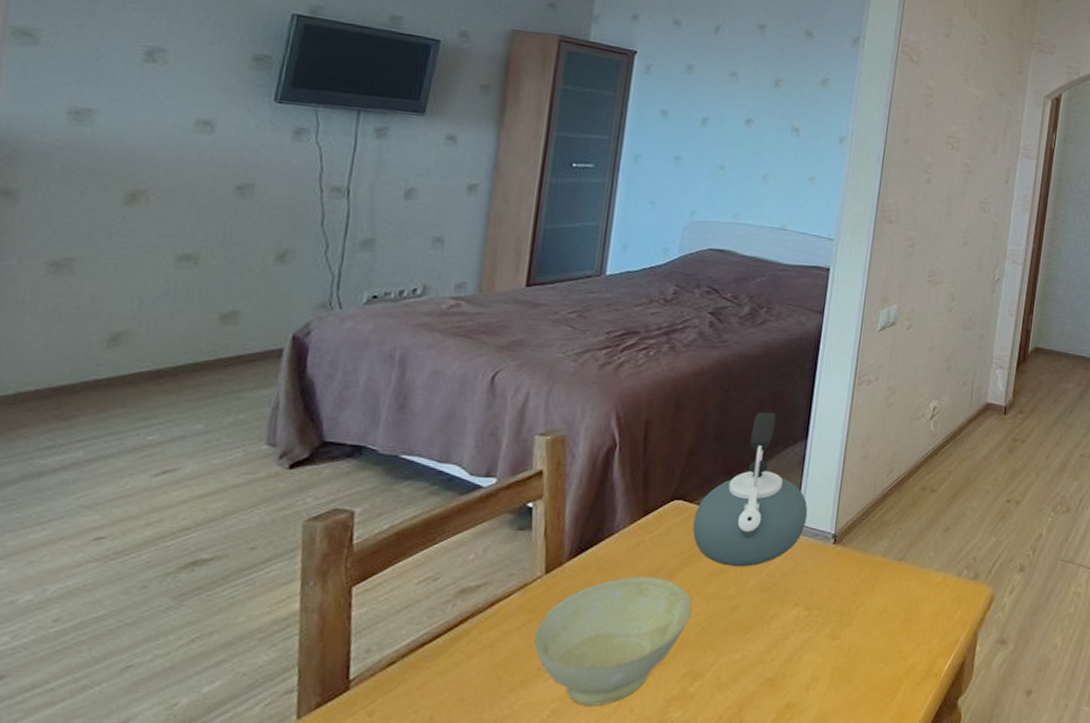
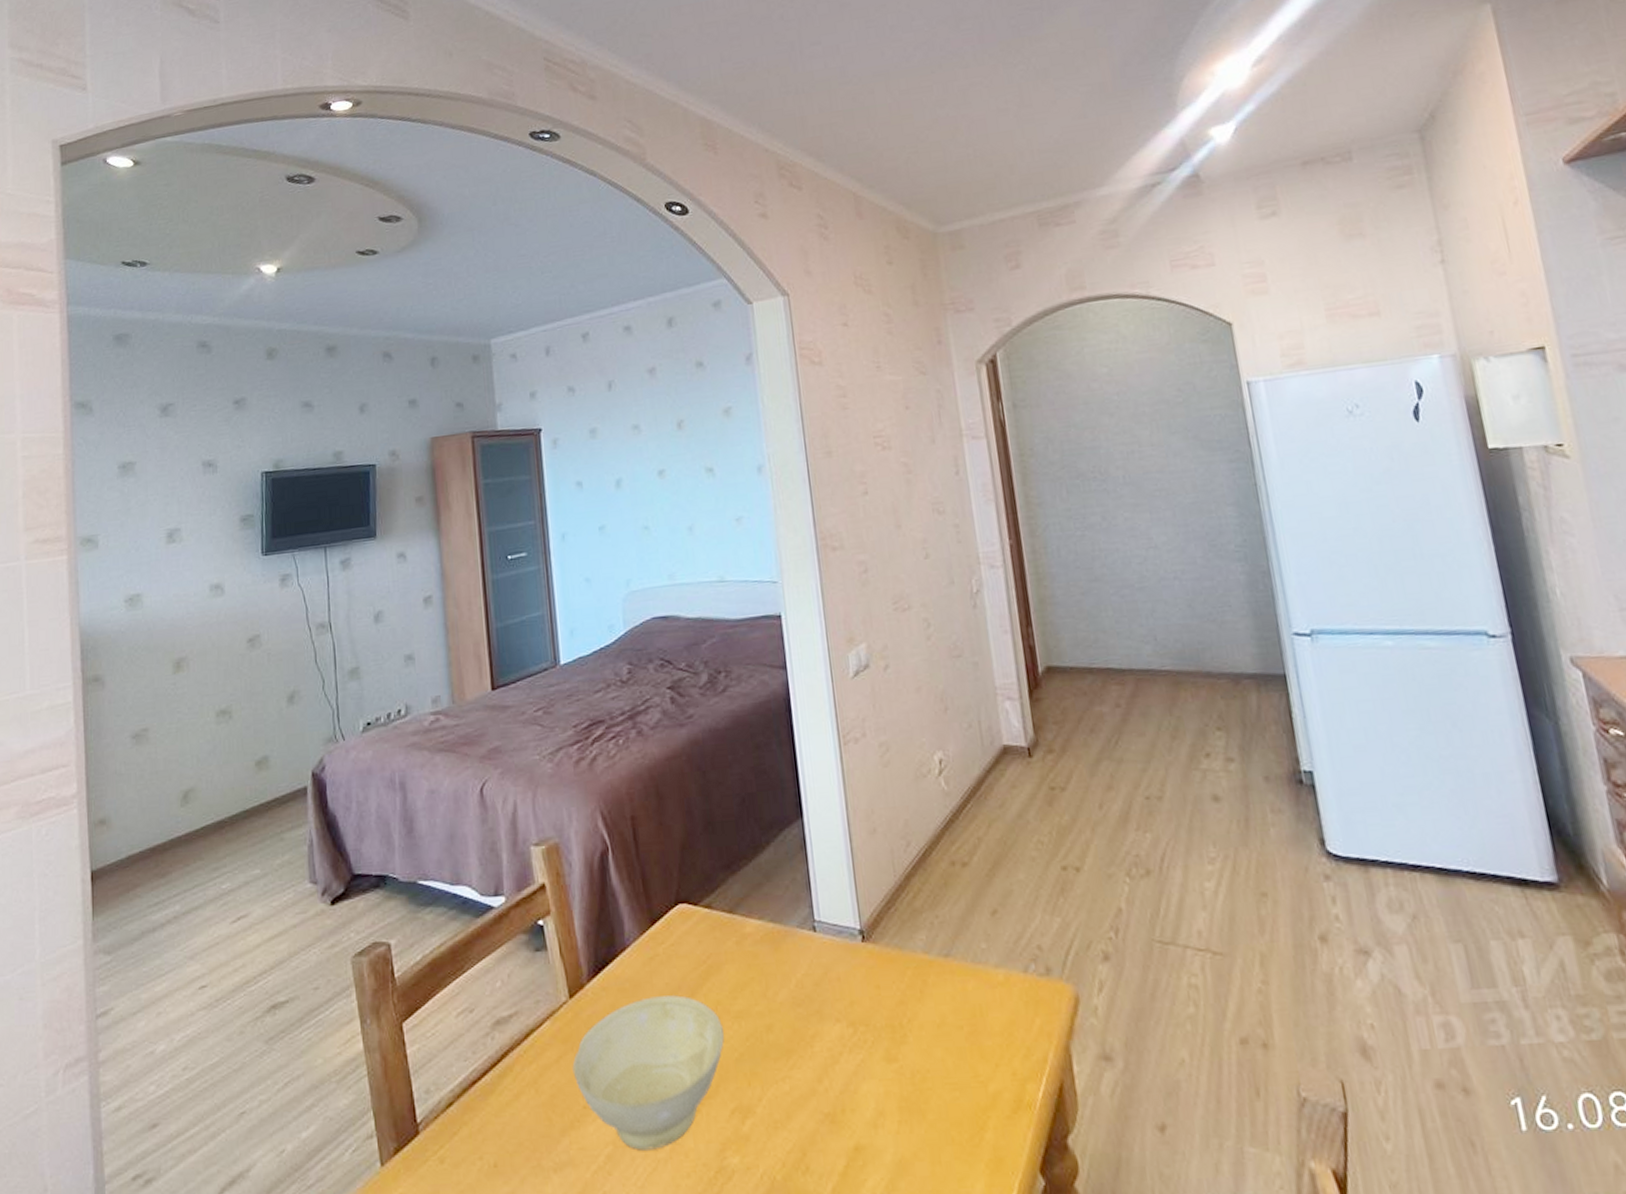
kettle: present [692,412,808,567] -> none [702,790,826,978]

